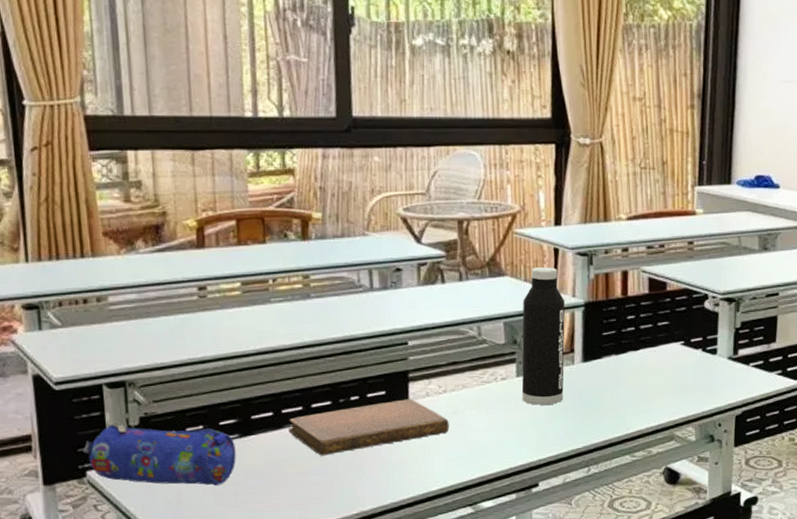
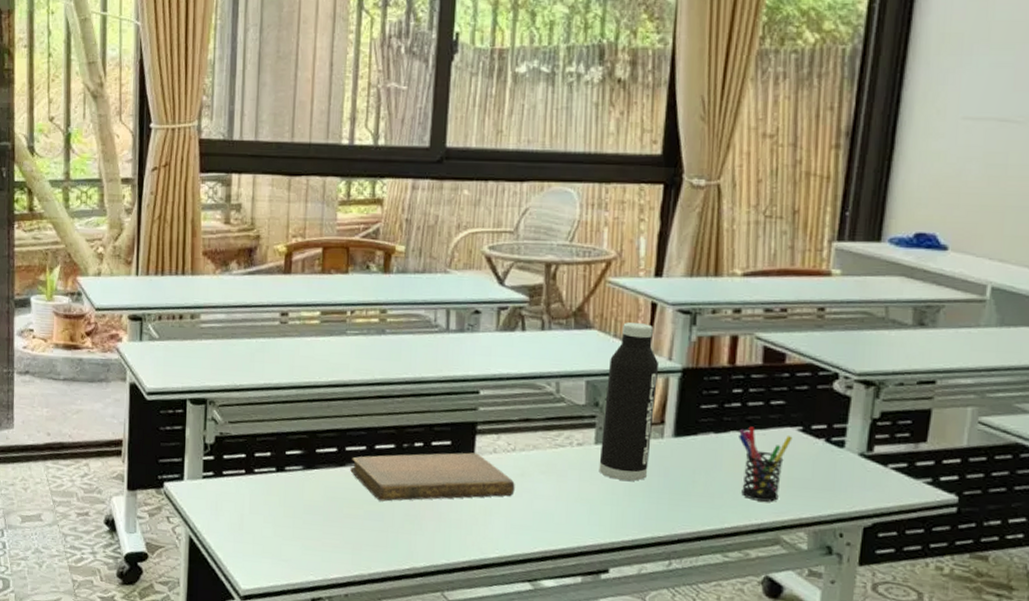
pencil case: present [83,422,236,486] -> none [163,437,298,516]
pen holder: none [635,345,677,407] -> present [739,426,793,502]

